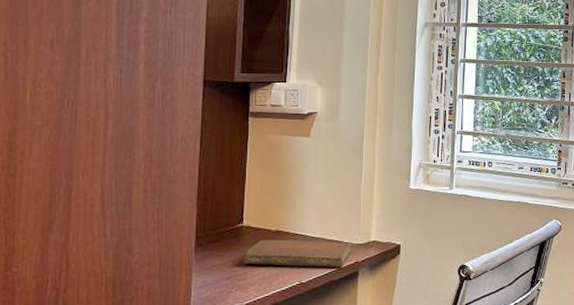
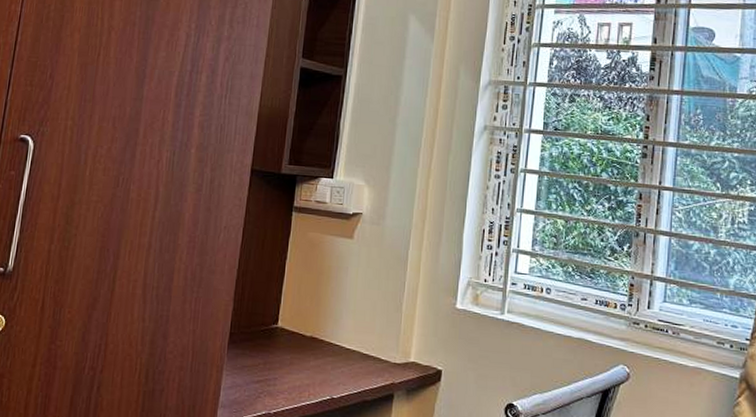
notebook: present [244,239,352,268] -> none [275,345,389,387]

